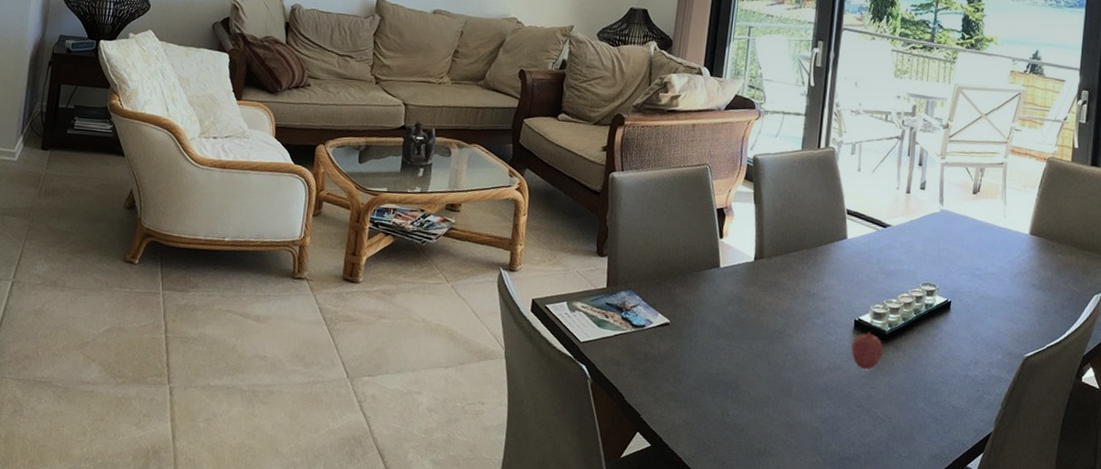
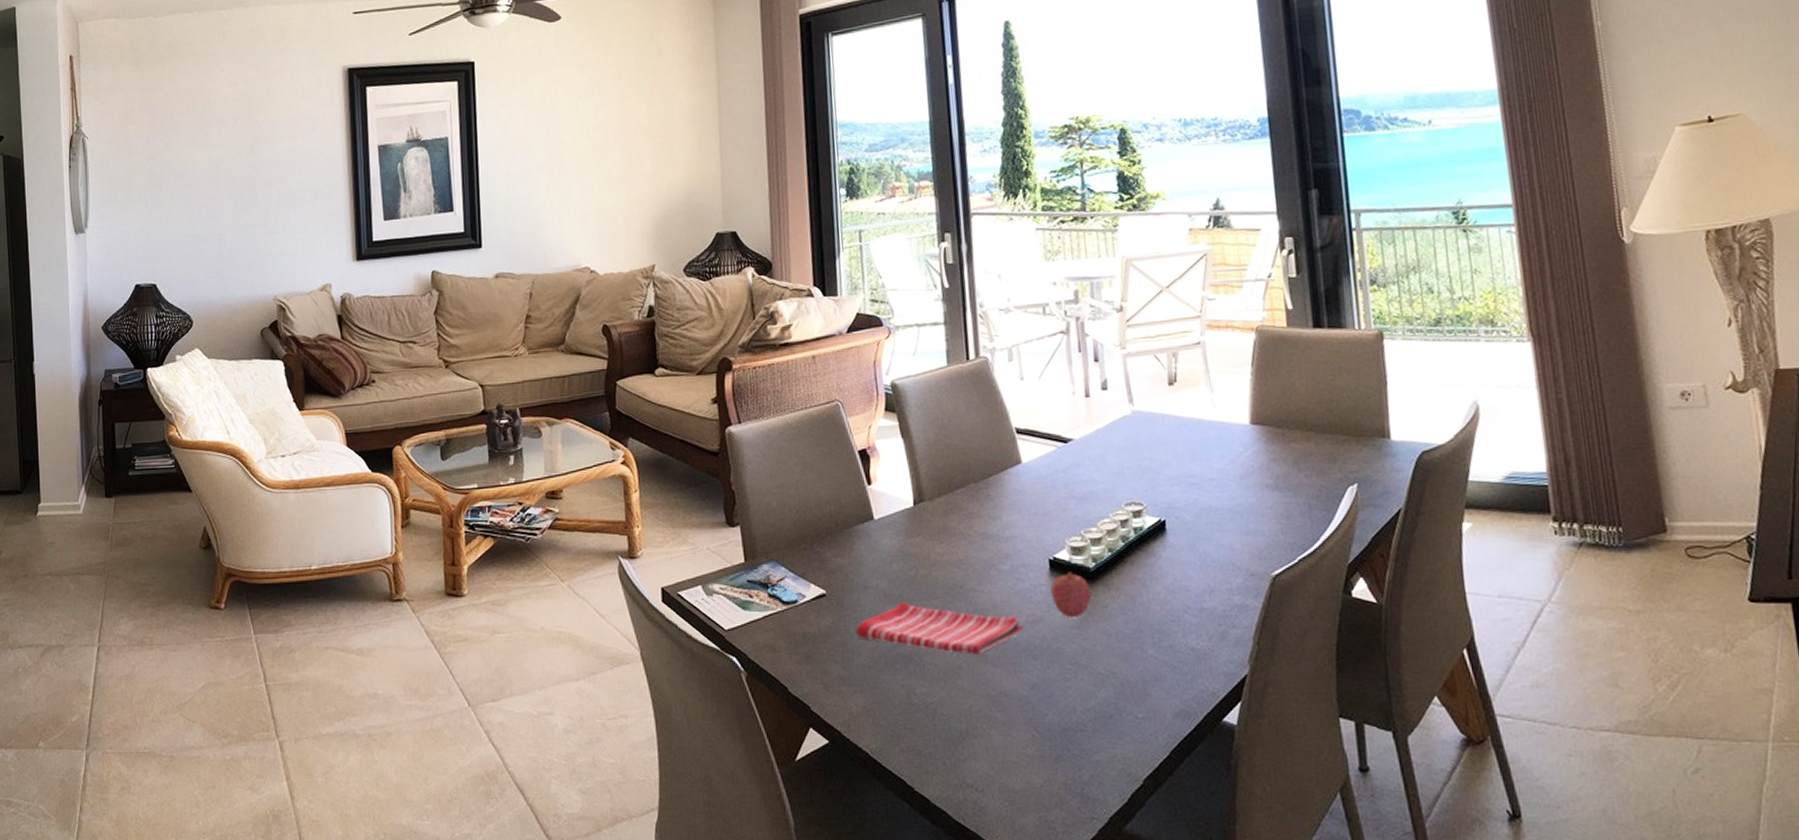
dish towel: none [689,338,824,389] -> present [856,601,1023,655]

